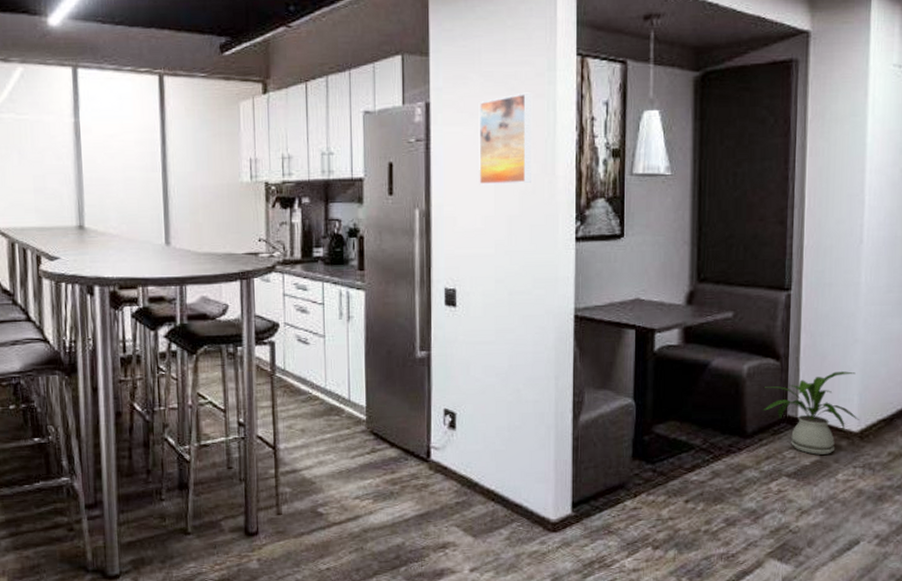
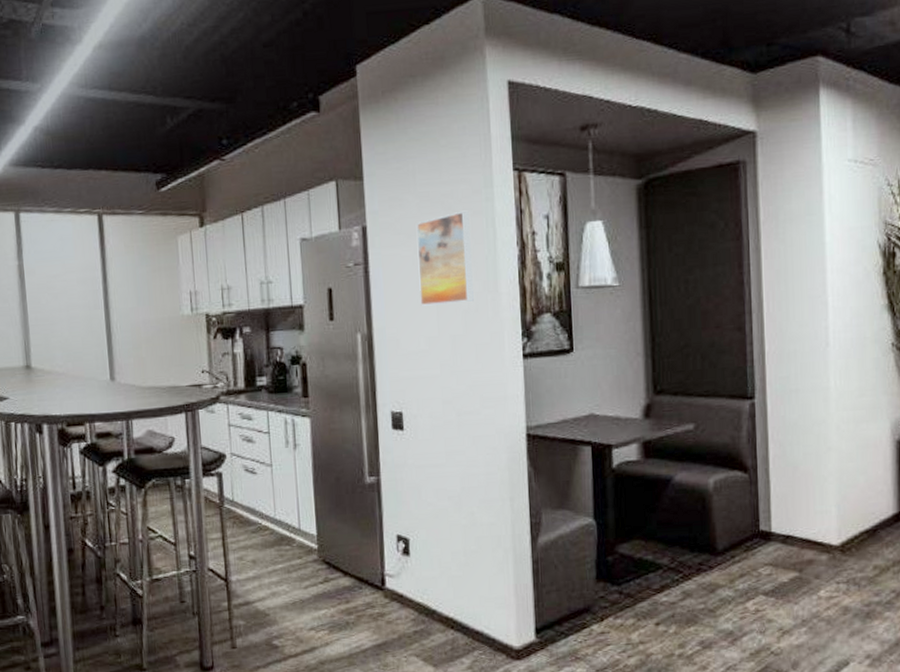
house plant: present [763,371,860,455] -> none [733,481,840,571]

